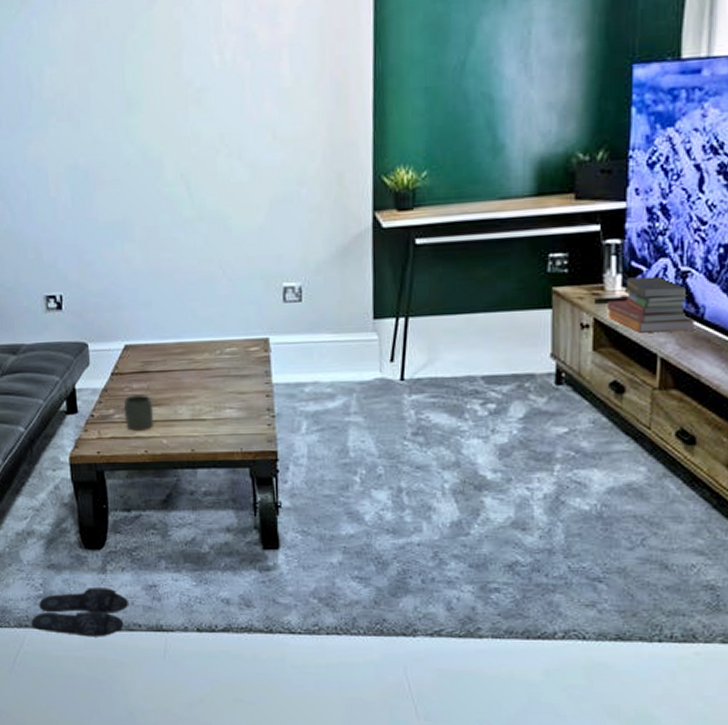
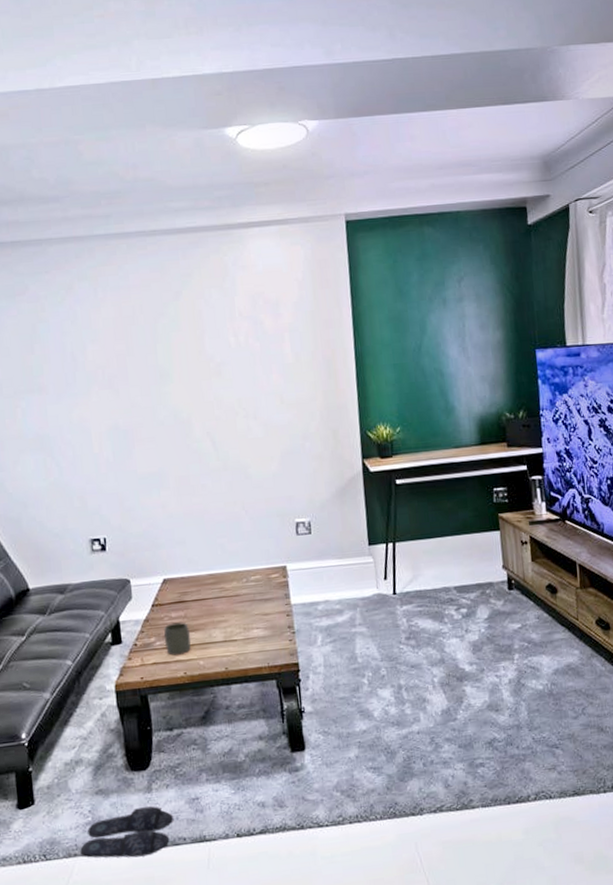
books: present [607,276,696,333] -> none [538,502,599,546]

